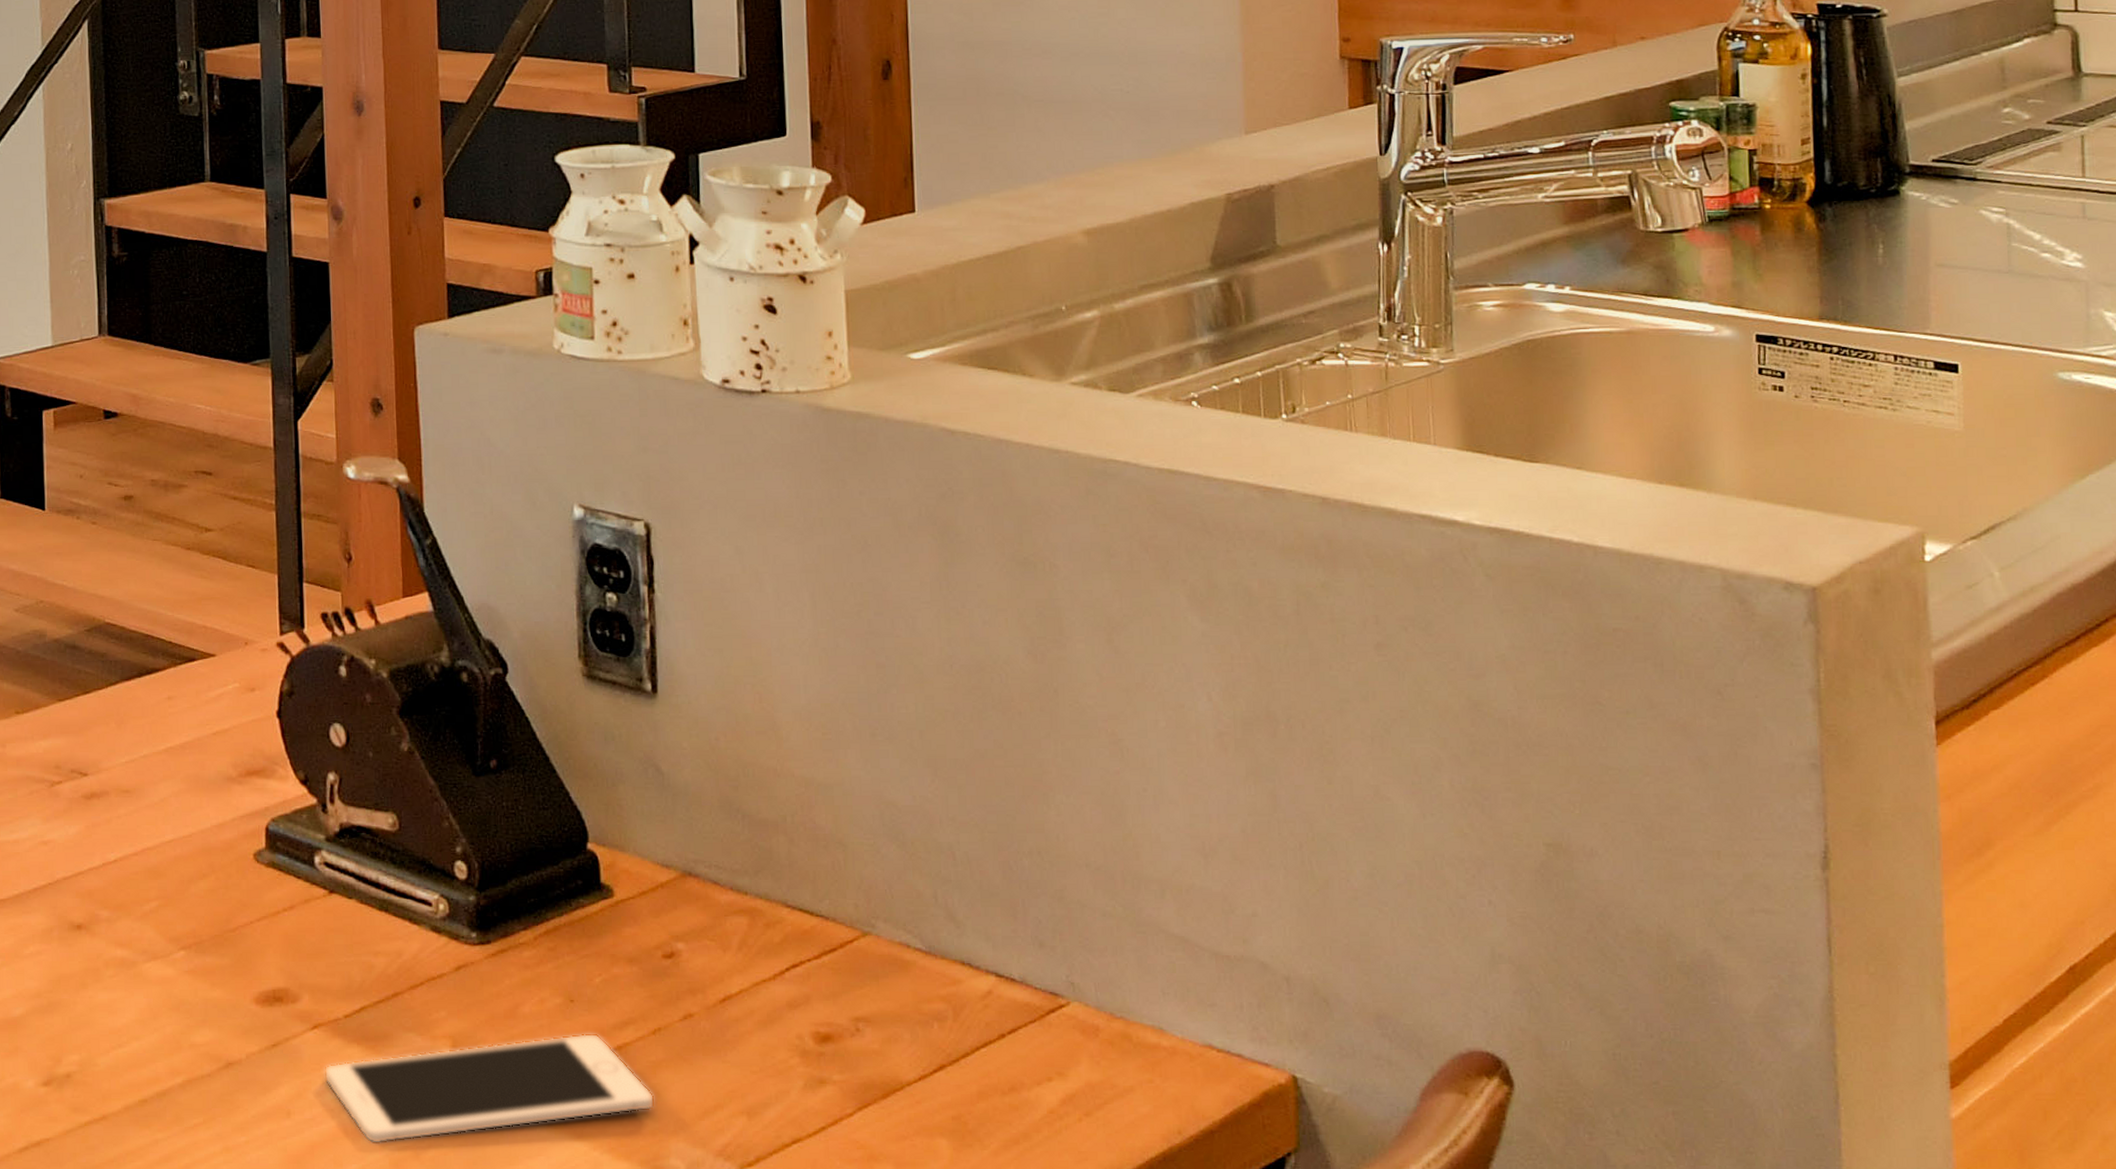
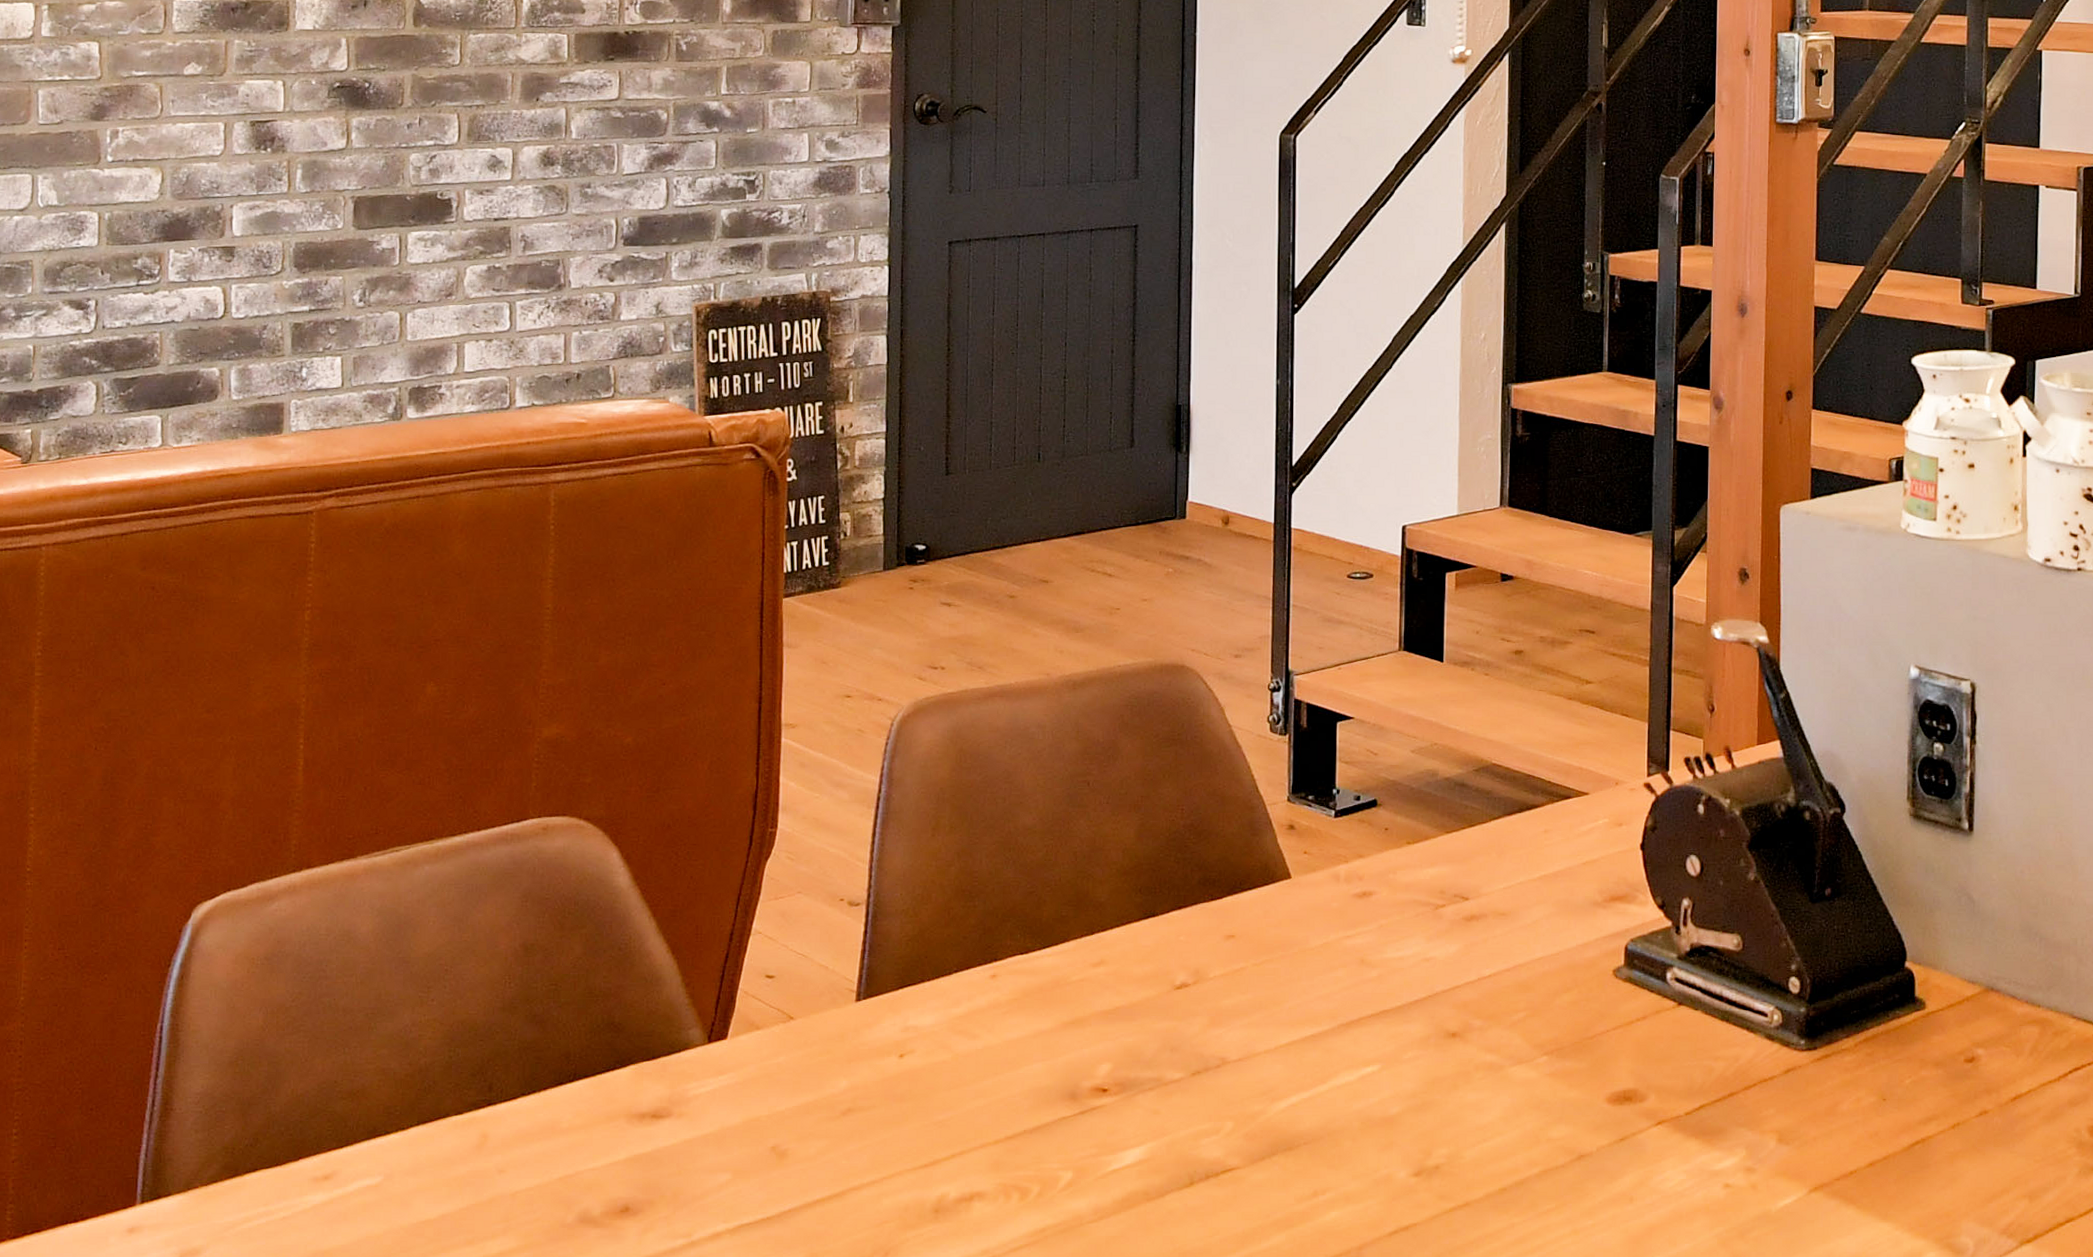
cell phone: present [324,1033,655,1145] -> none [1664,1128,1951,1226]

